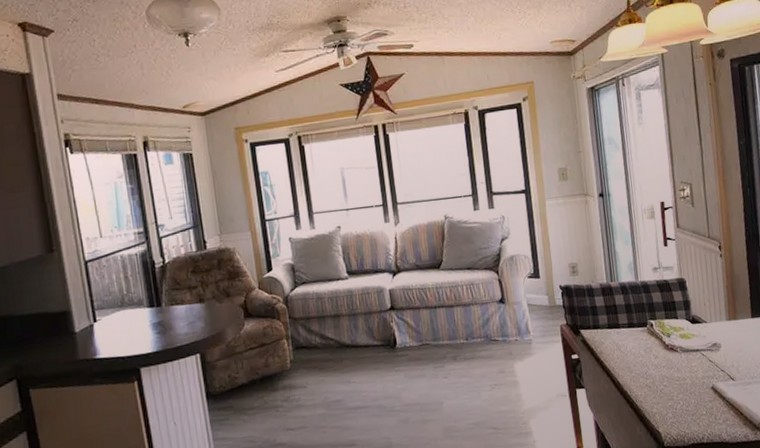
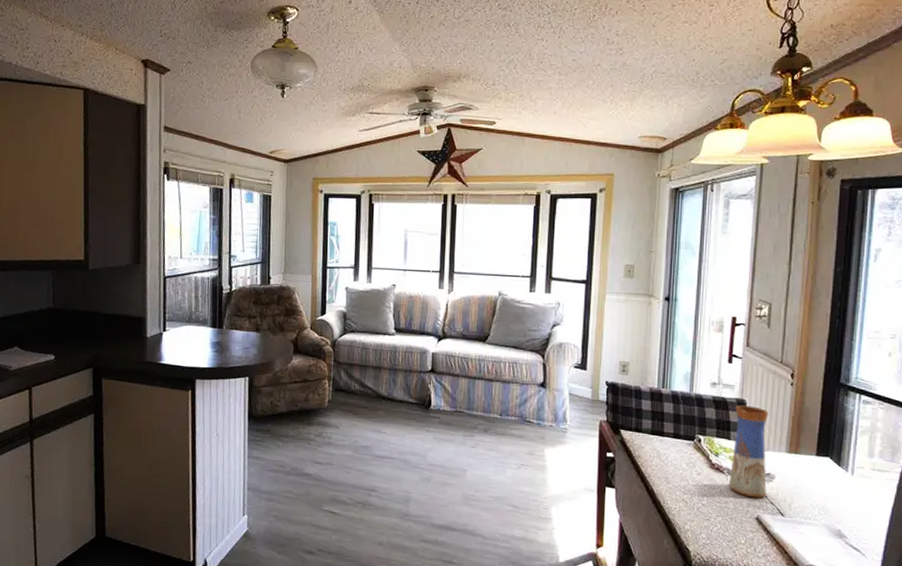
vase: none [677,283,717,370] -> present [728,405,769,498]

